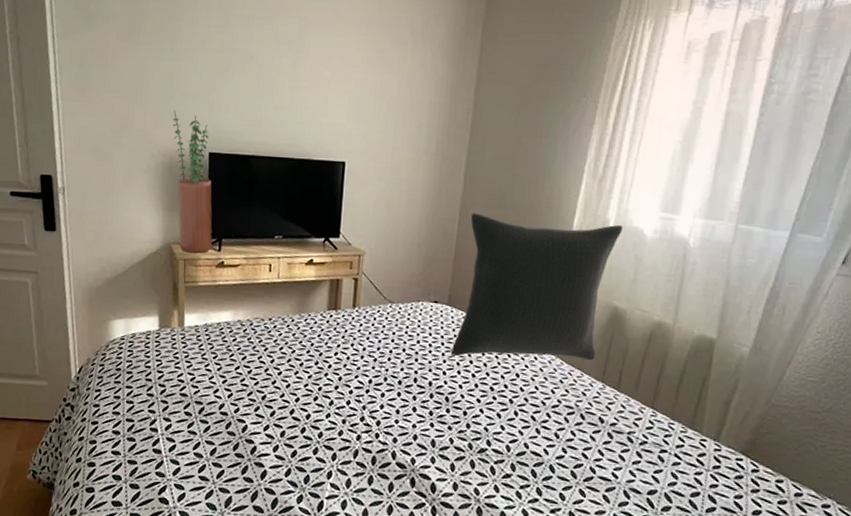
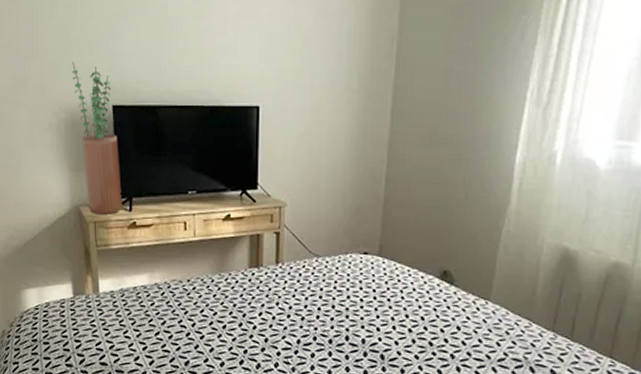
pillow: present [450,213,623,361] -> none [384,153,572,310]

